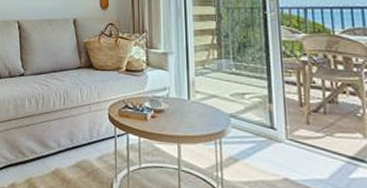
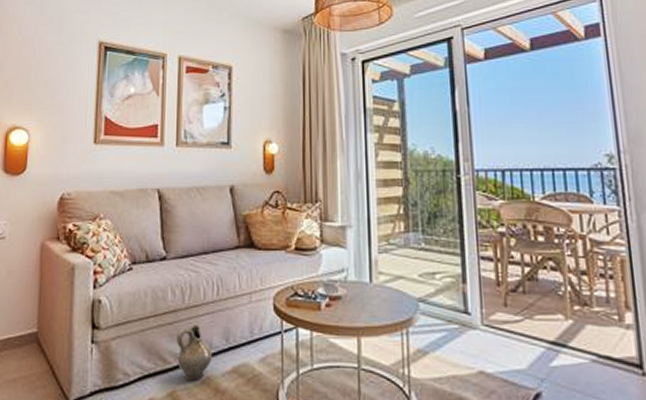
ceramic jug: none [32,127,60,172] -> present [176,324,212,382]

